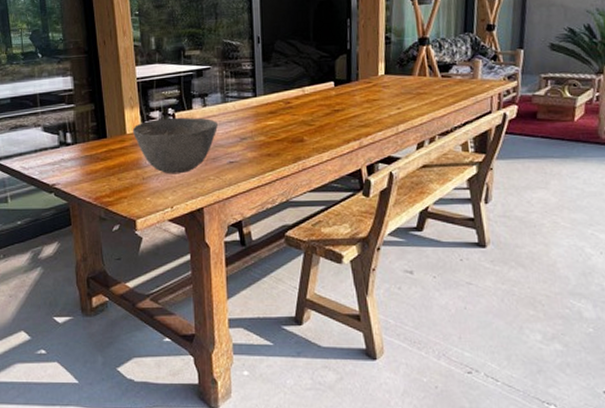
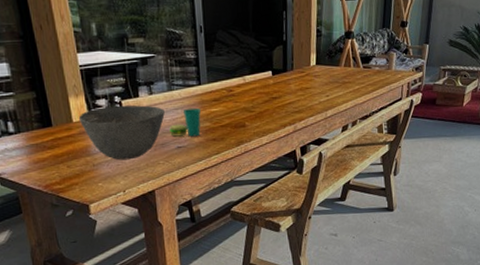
cup: none [222,120,255,152] -> present [170,107,201,137]

